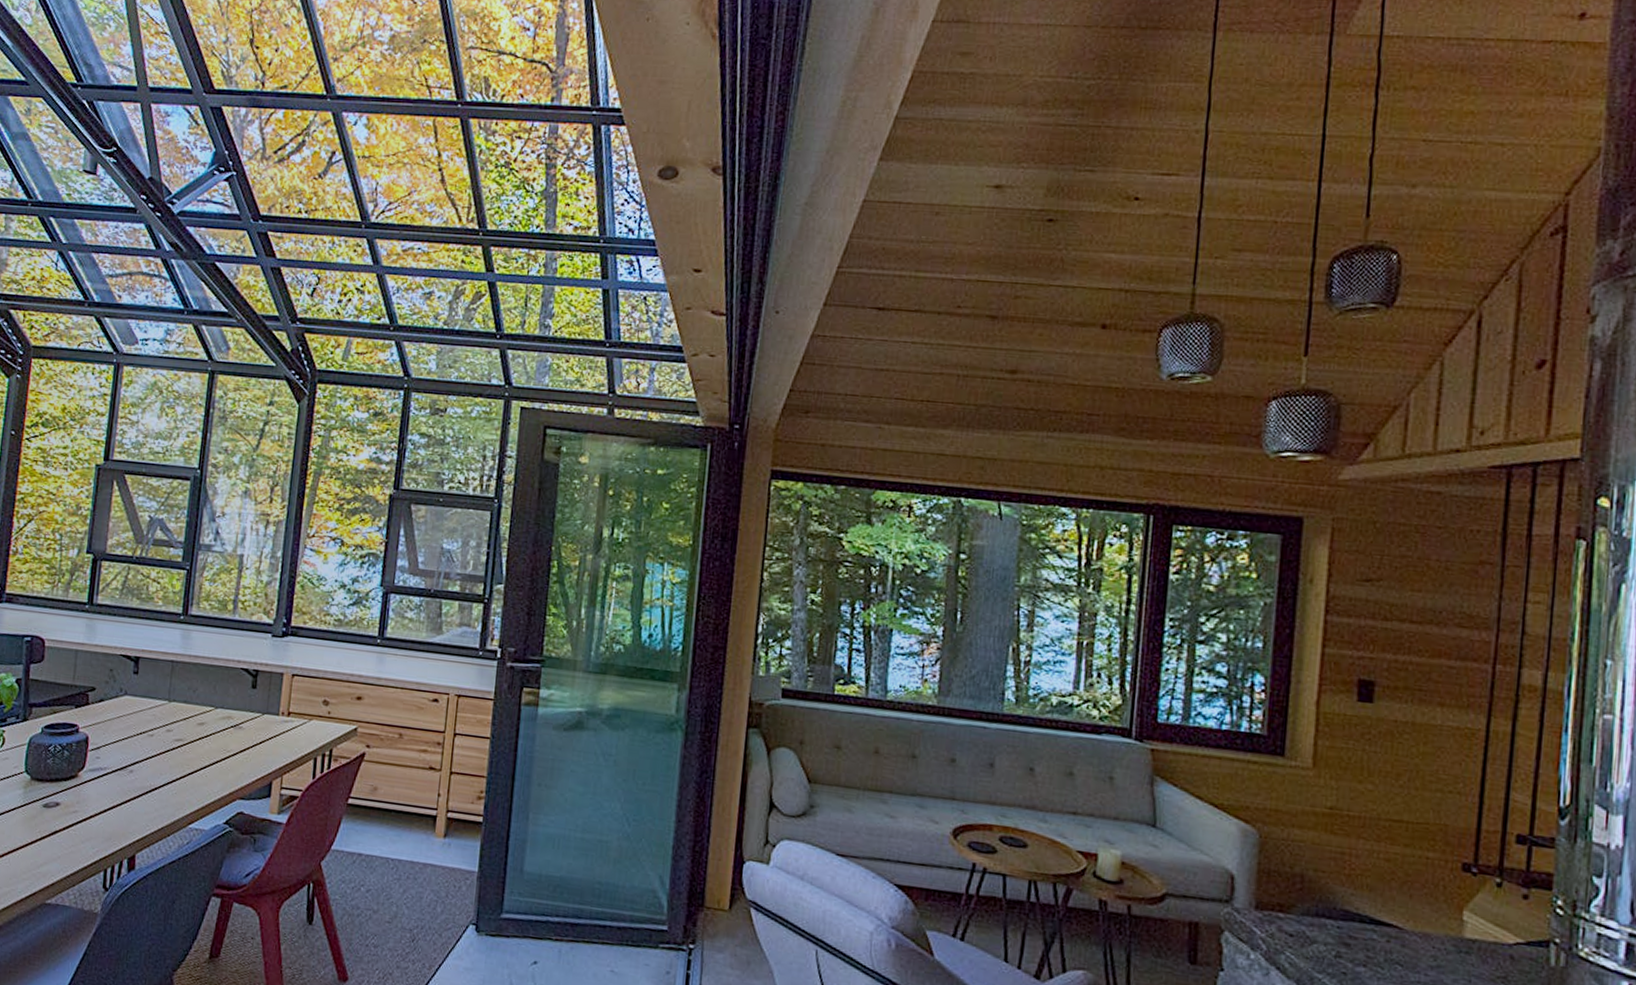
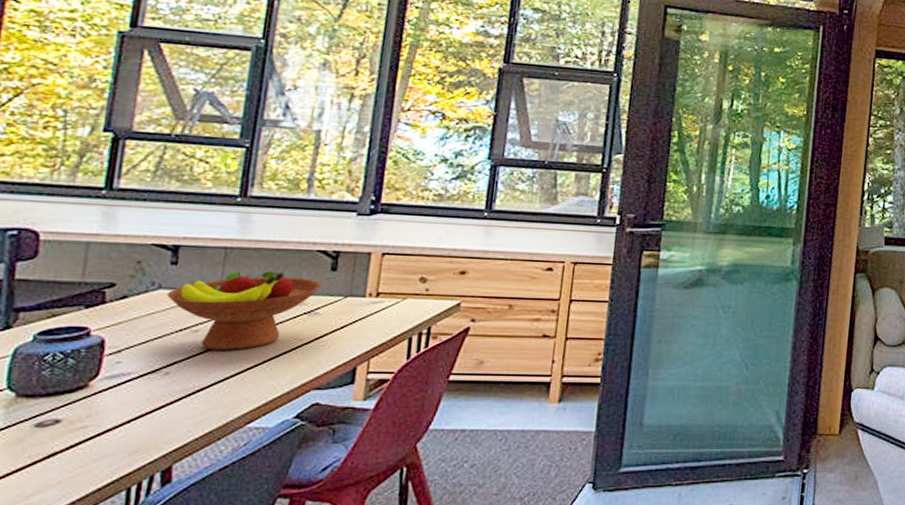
fruit bowl: none [130,683,246,756] -> present [166,271,323,350]

